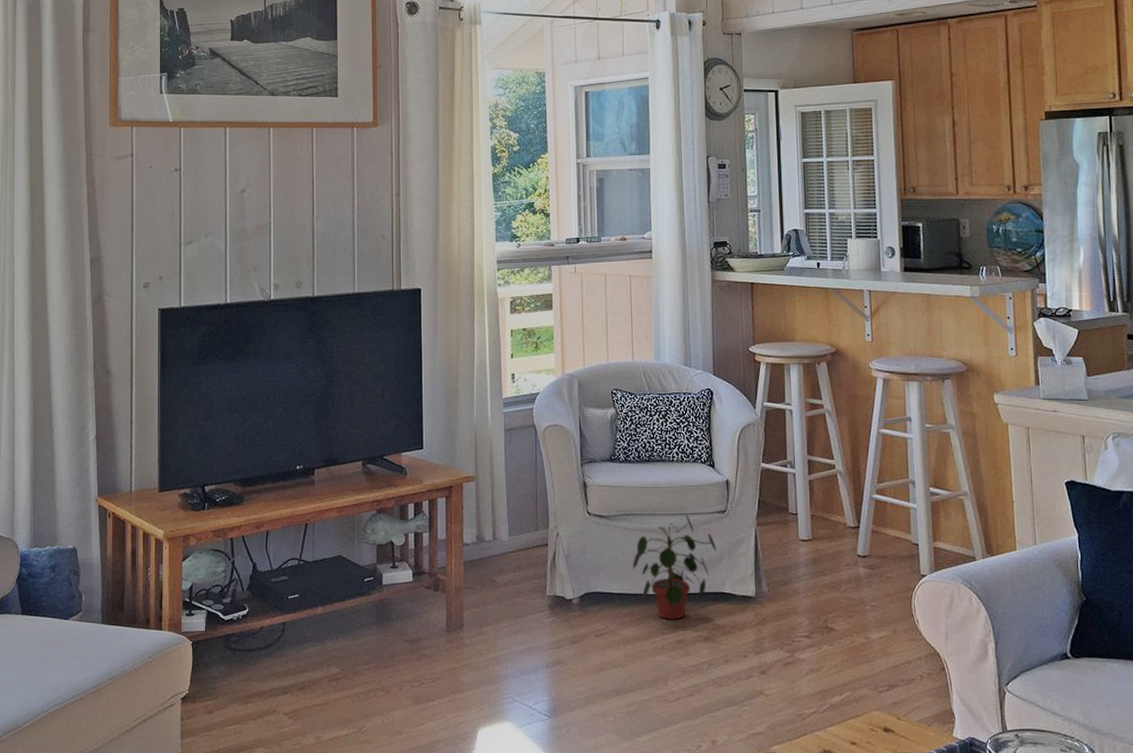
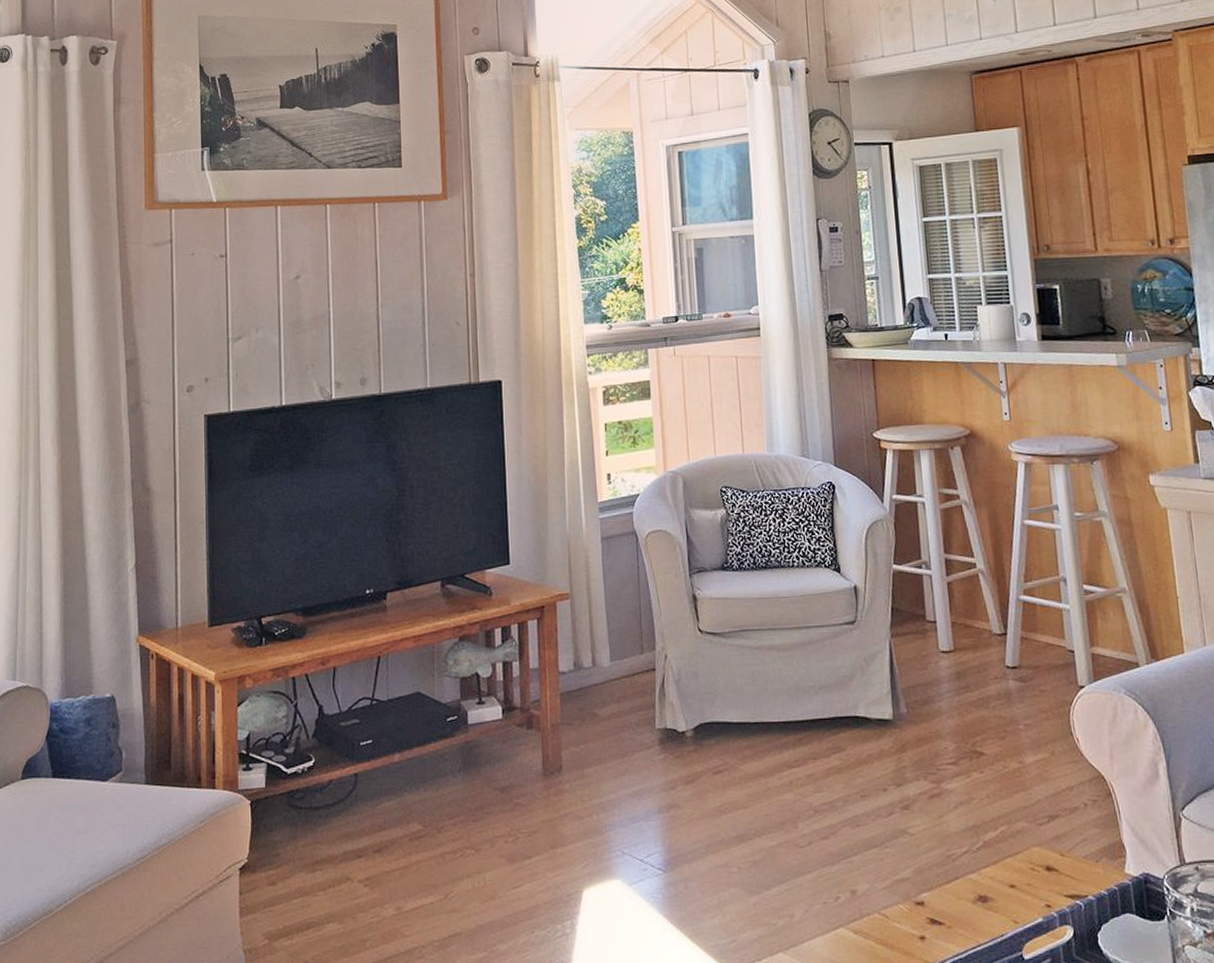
potted plant: present [632,514,717,619] -> none [752,627,848,751]

